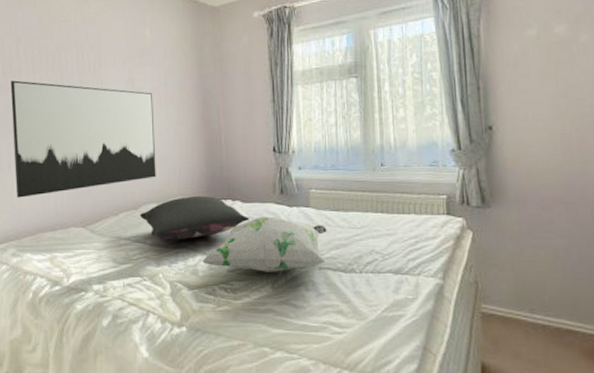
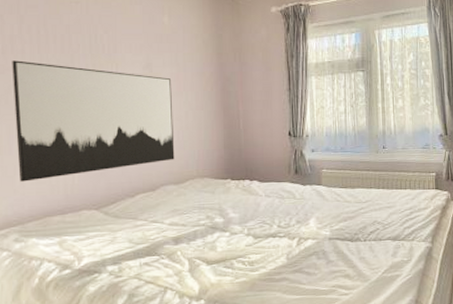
pillow: present [139,196,250,240] -> none [157,177,267,220]
decorative pillow: present [203,216,327,272] -> none [221,194,336,245]

